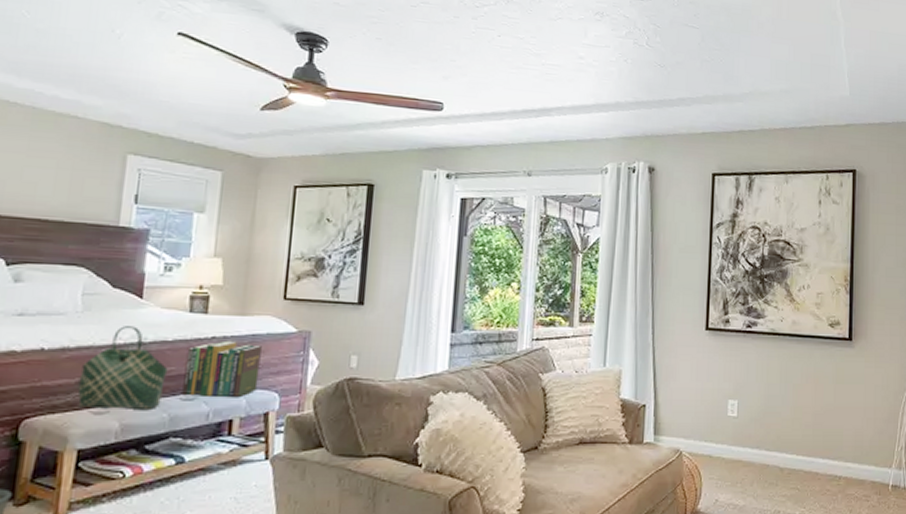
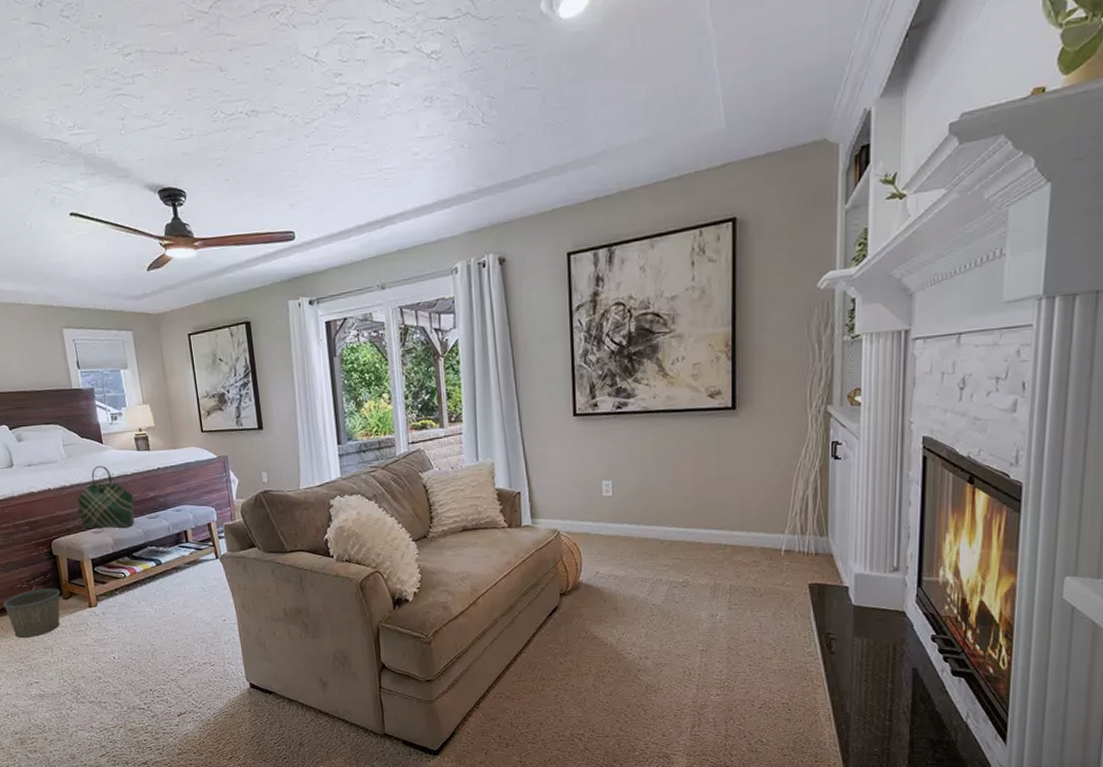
books: present [182,340,262,398] -> none [143,469,199,515]

